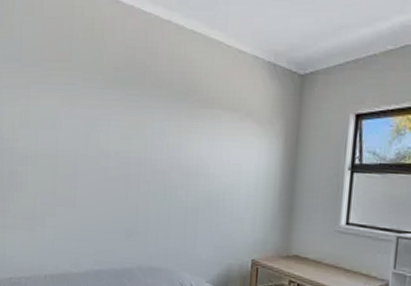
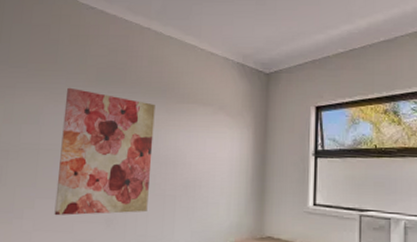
wall art: none [75,89,177,225] -> present [54,87,155,216]

